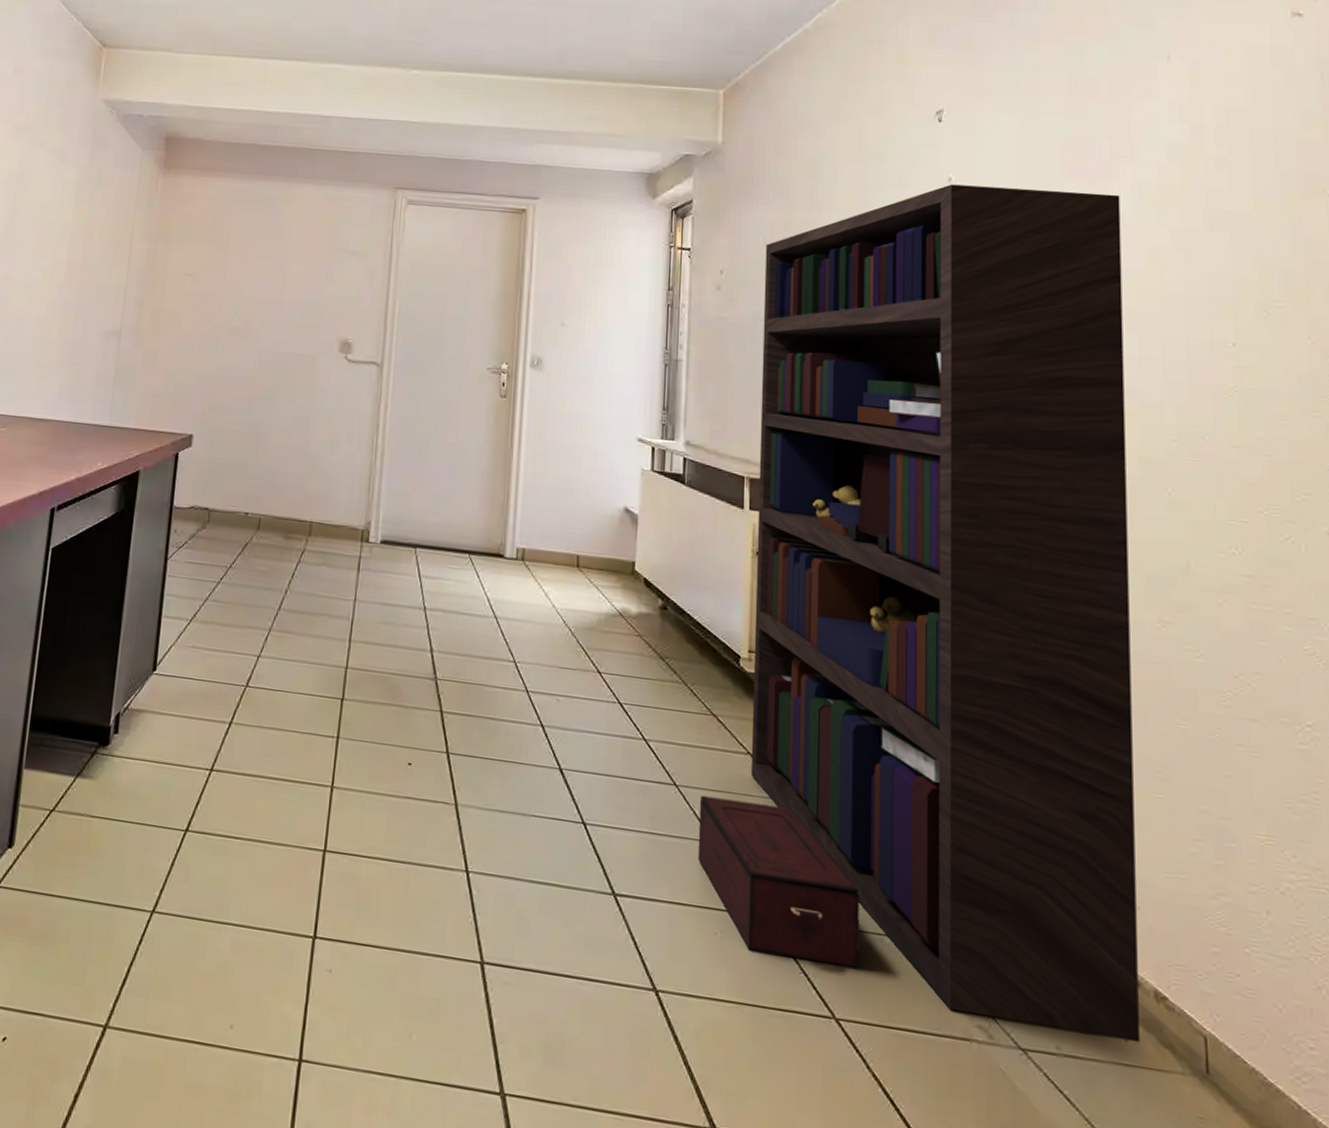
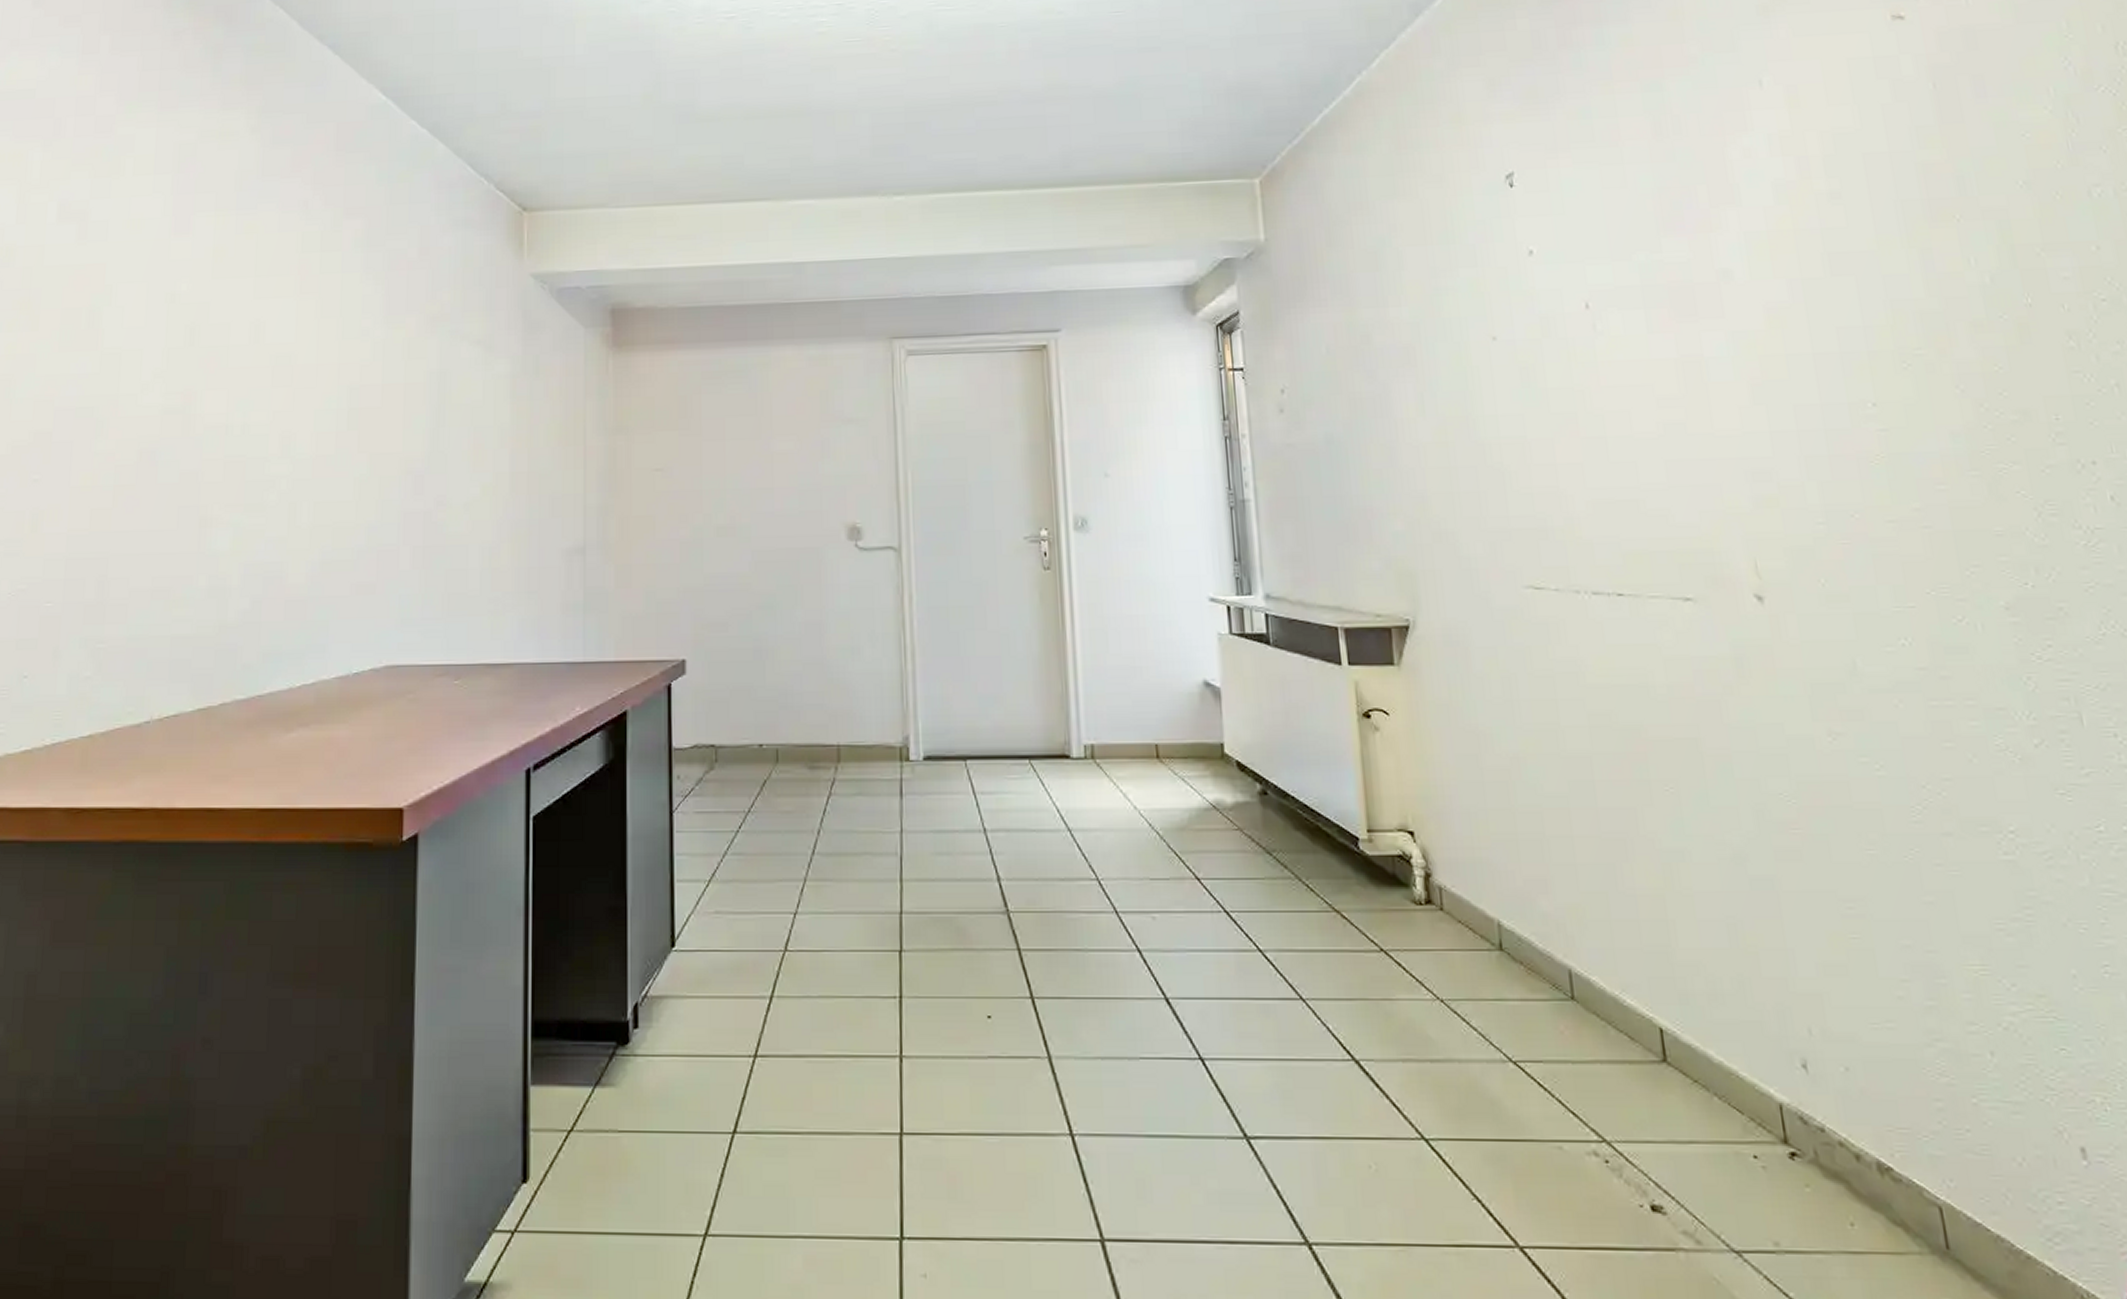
storage box: present [697,795,859,968] -> none [1332,1007,1538,1185]
bookcase: present [750,184,1140,1043] -> none [1329,247,1867,1225]

